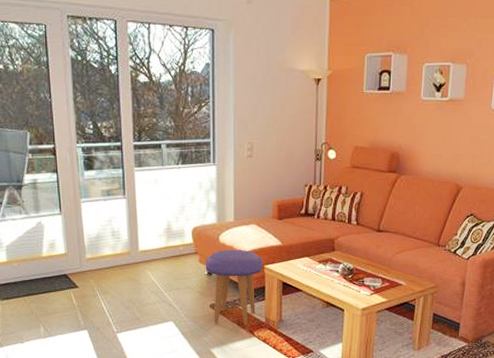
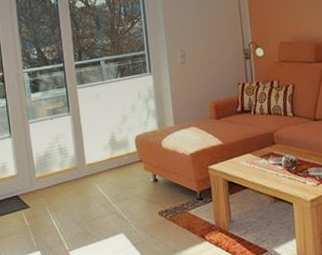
stool: present [205,250,263,325] -> none [150,152,207,231]

